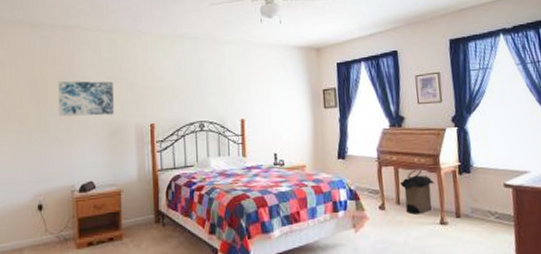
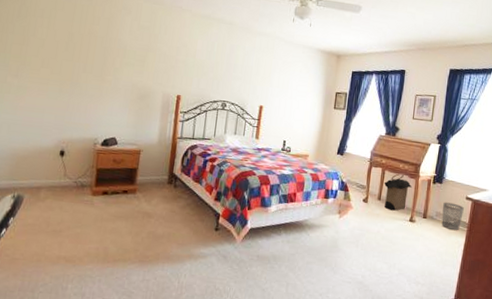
wall art: present [58,80,115,117] -> none [91,39,148,81]
wastebasket: none [477,194,505,228] -> present [441,202,464,231]

